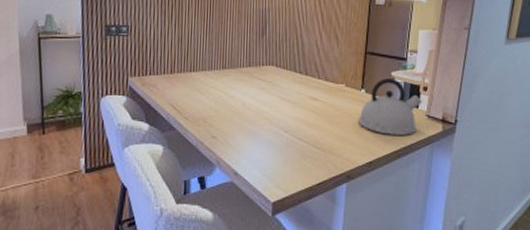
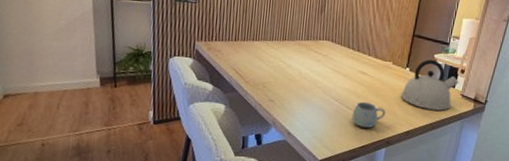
mug: none [305,131,342,161] -> present [351,101,385,128]

